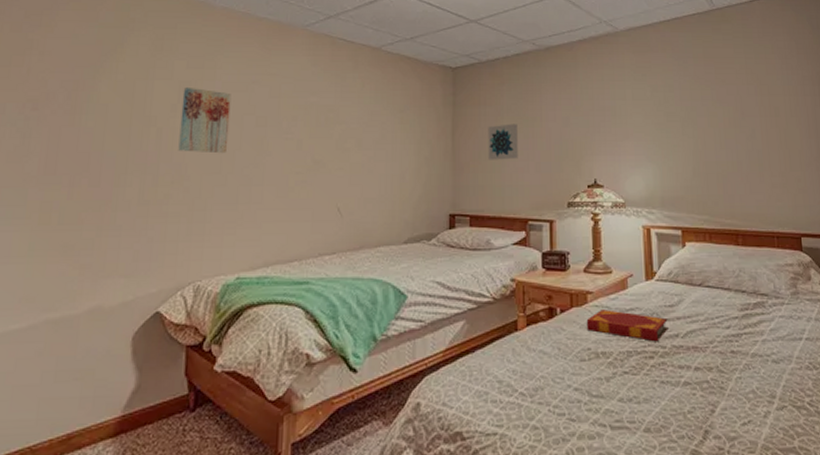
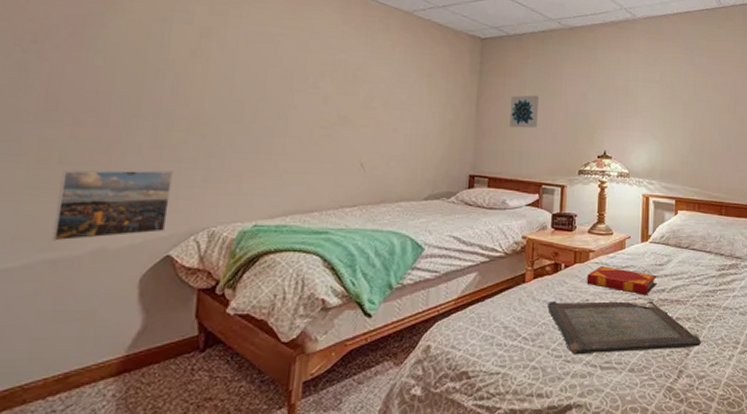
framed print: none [54,226,159,301] -> present [52,170,173,241]
wall art: present [178,86,231,154] -> none [196,33,257,104]
serving tray: none [545,348,729,413] -> present [548,300,702,355]

